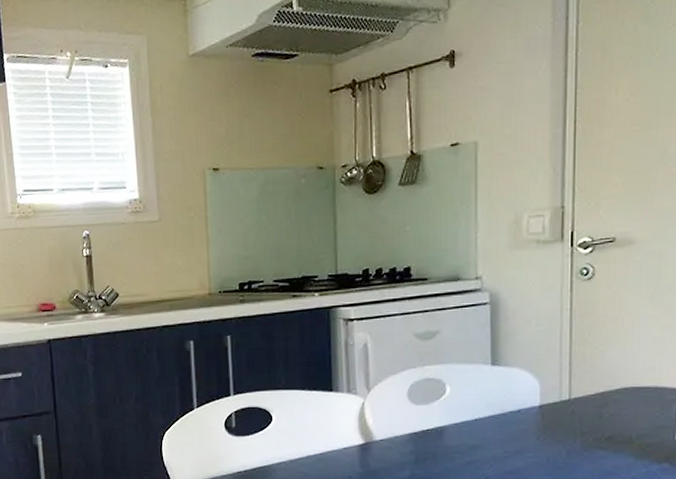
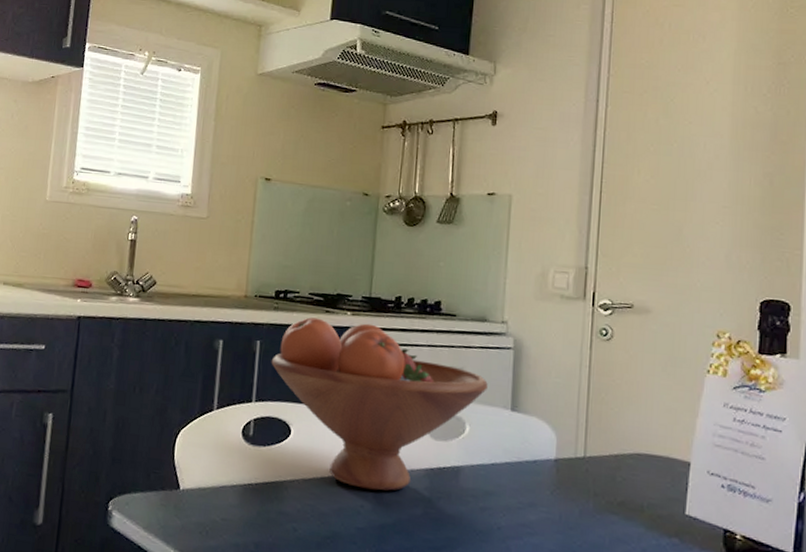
fruit bowl: none [244,301,466,461] -> present [271,317,488,491]

